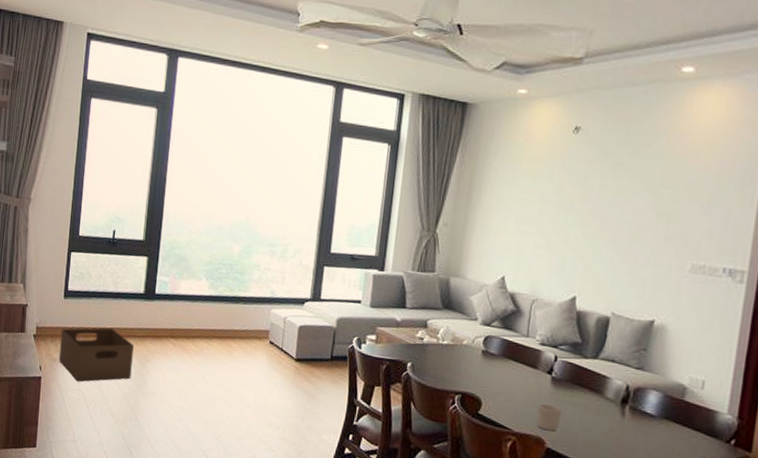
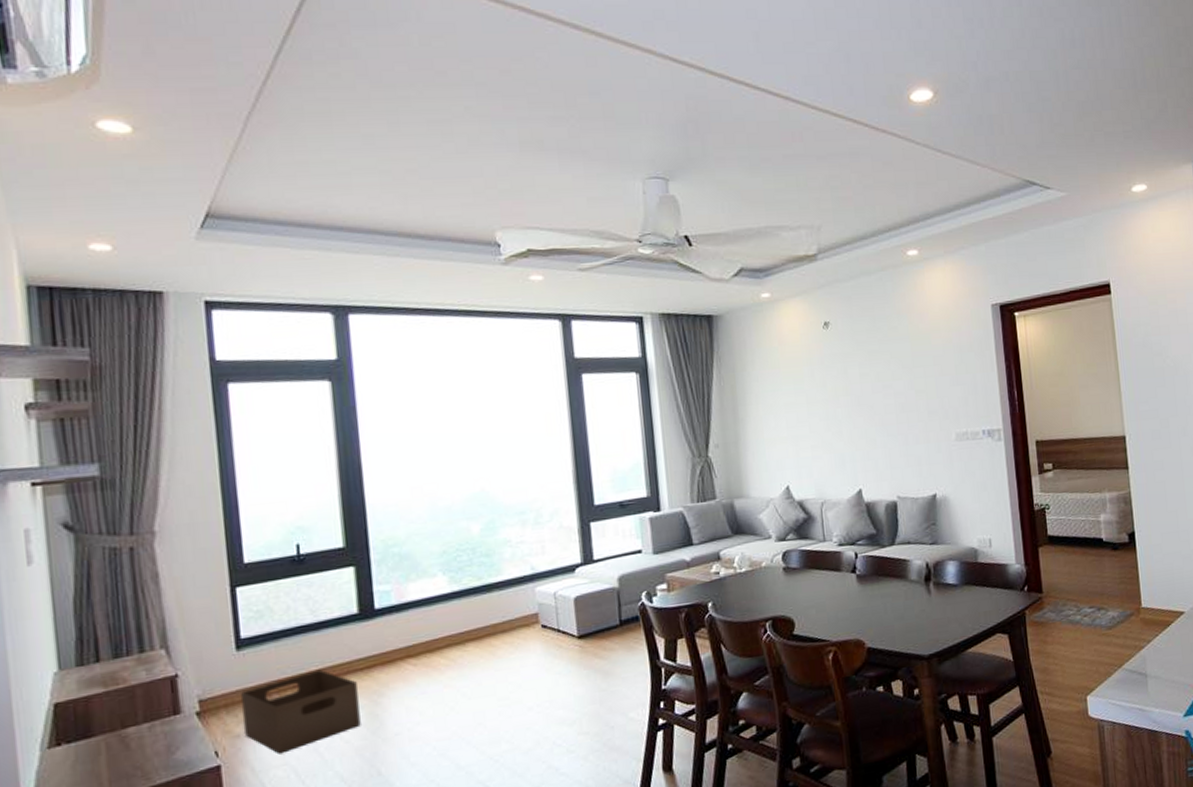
cup: present [536,403,562,432] -> none [850,602,875,631]

